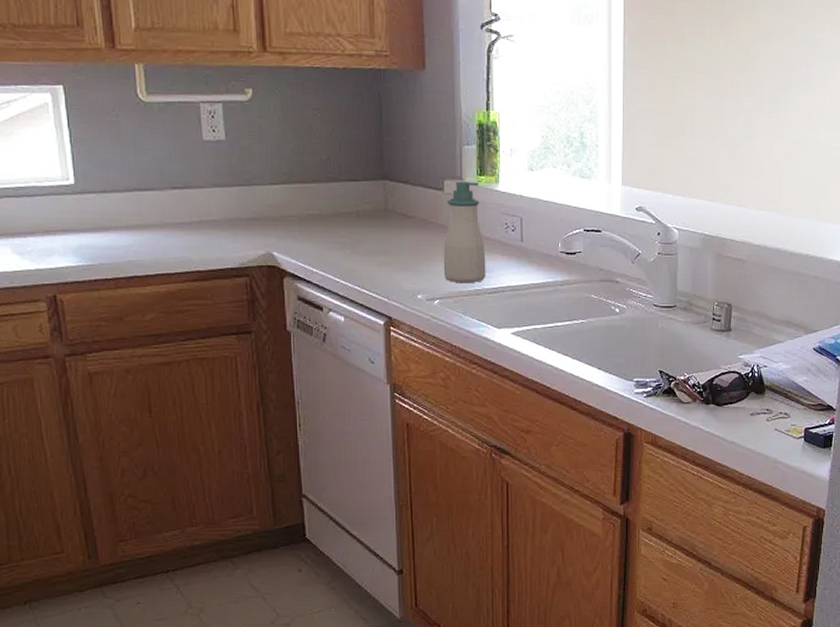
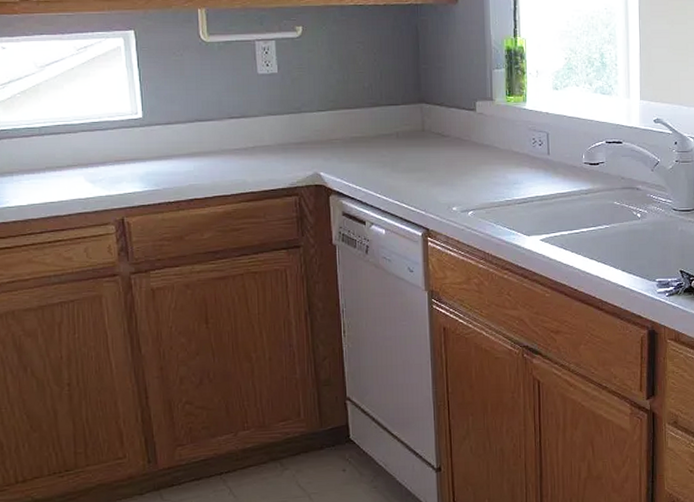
soap bottle: present [443,181,486,282] -> none [476,102,516,194]

